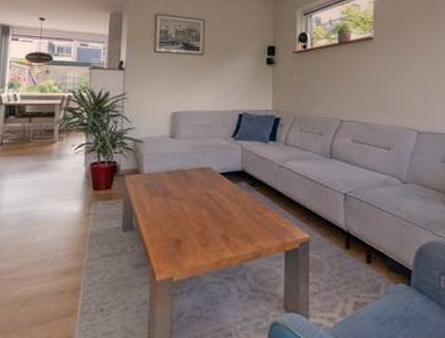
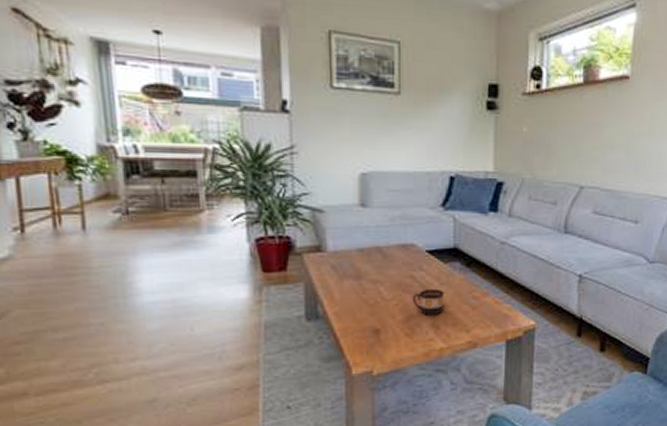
cup: none [207,205,234,228] -> present [412,288,445,315]

